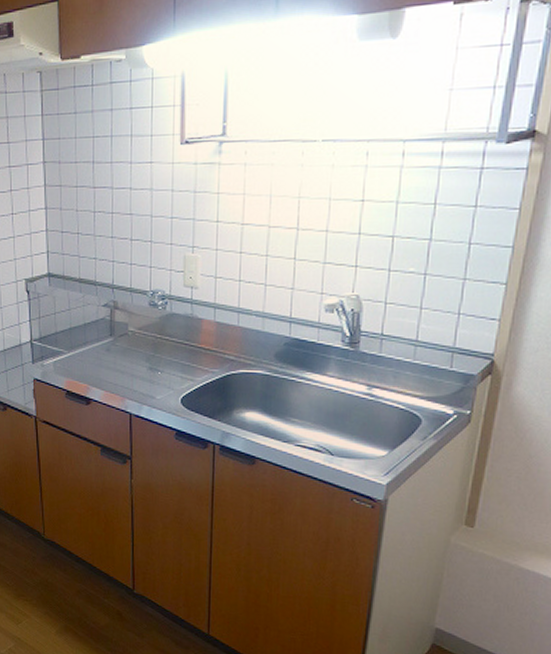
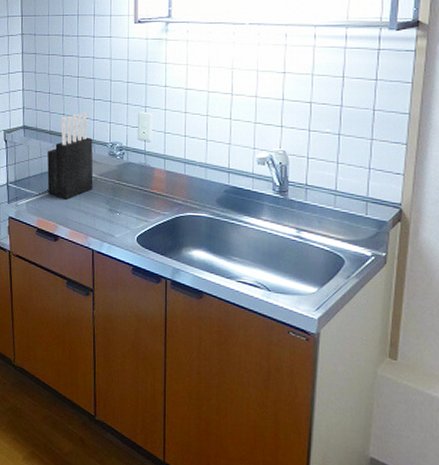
knife block: none [77,255,131,358] -> present [47,112,93,200]

